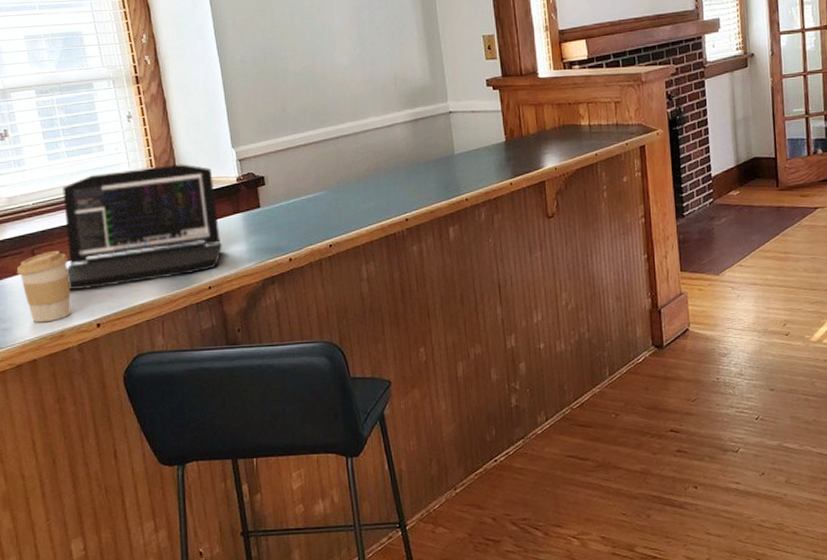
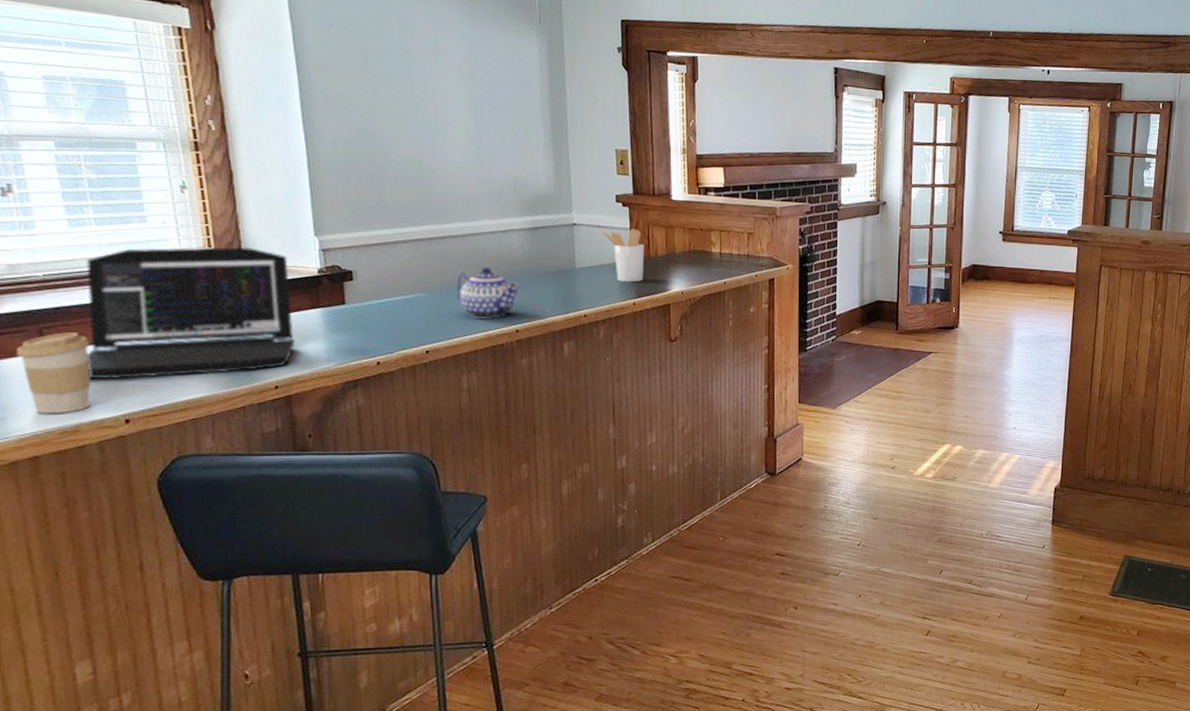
teapot: none [351,162,405,210] -> present [456,267,519,318]
utensil holder: none [475,110,517,164] -> present [601,228,644,283]

